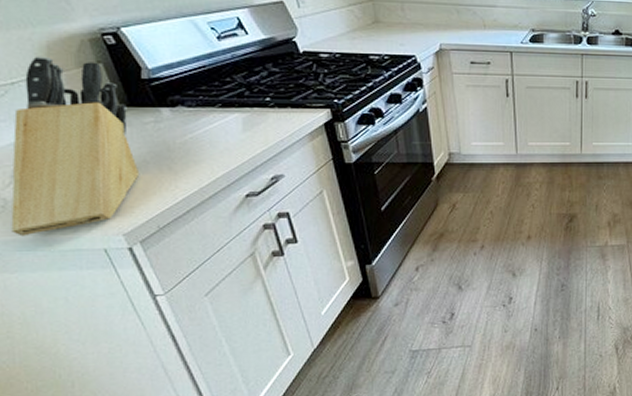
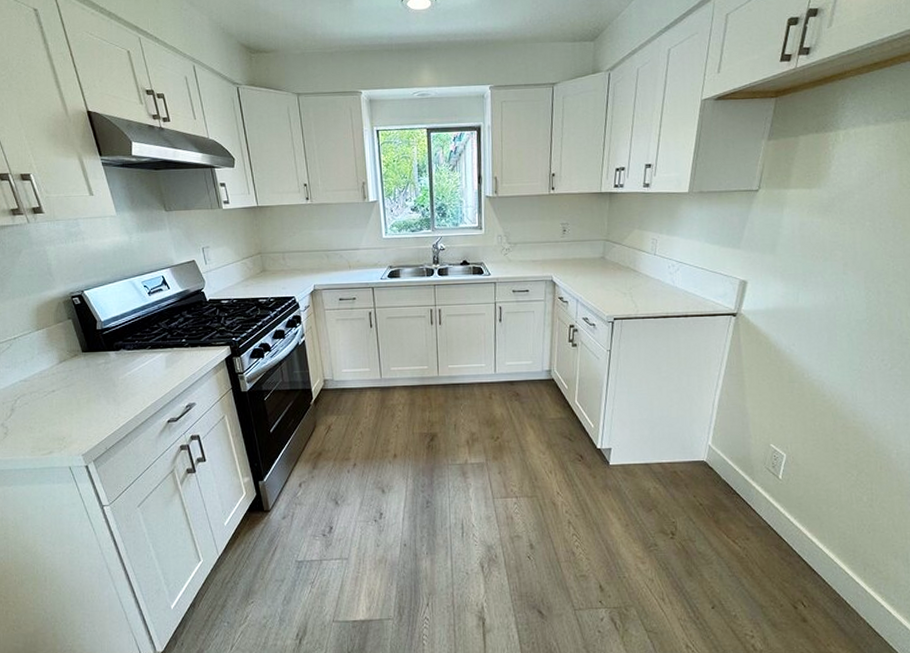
knife block: present [11,56,140,237] -> none [10,316,95,457]

